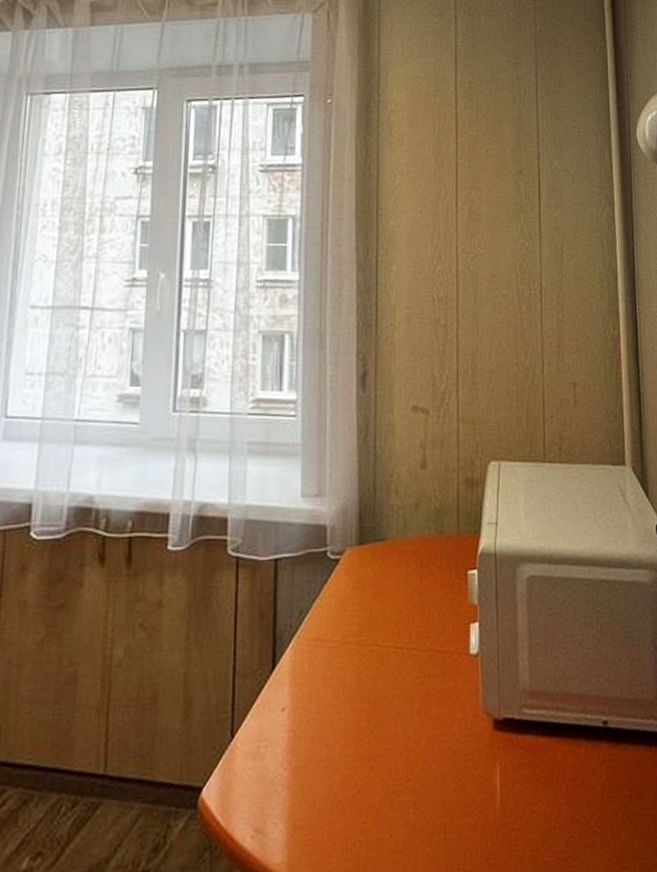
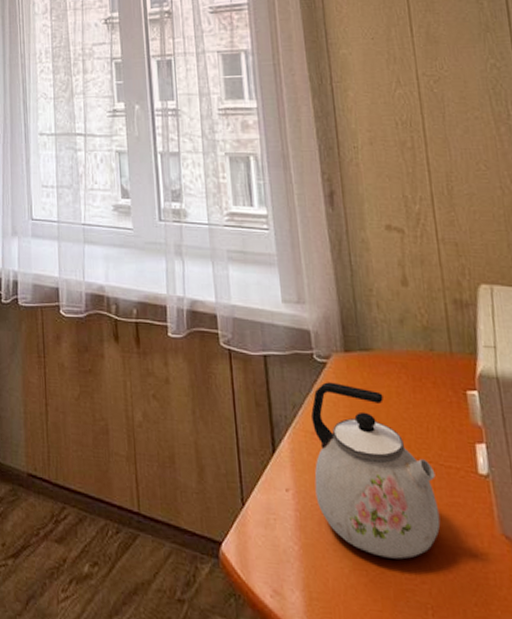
kettle: none [312,579,431,763] -> present [311,382,441,559]

